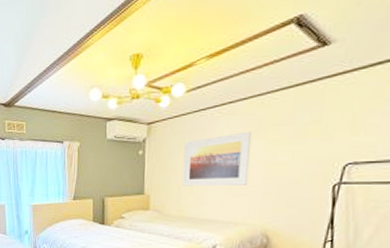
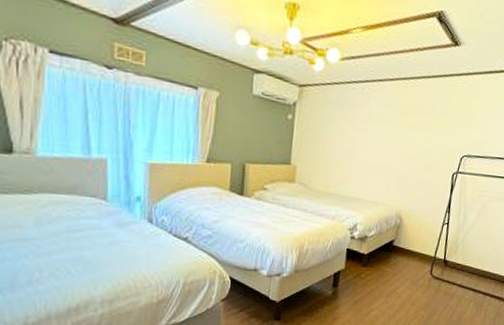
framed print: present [182,132,253,186] -> none [330,112,396,166]

